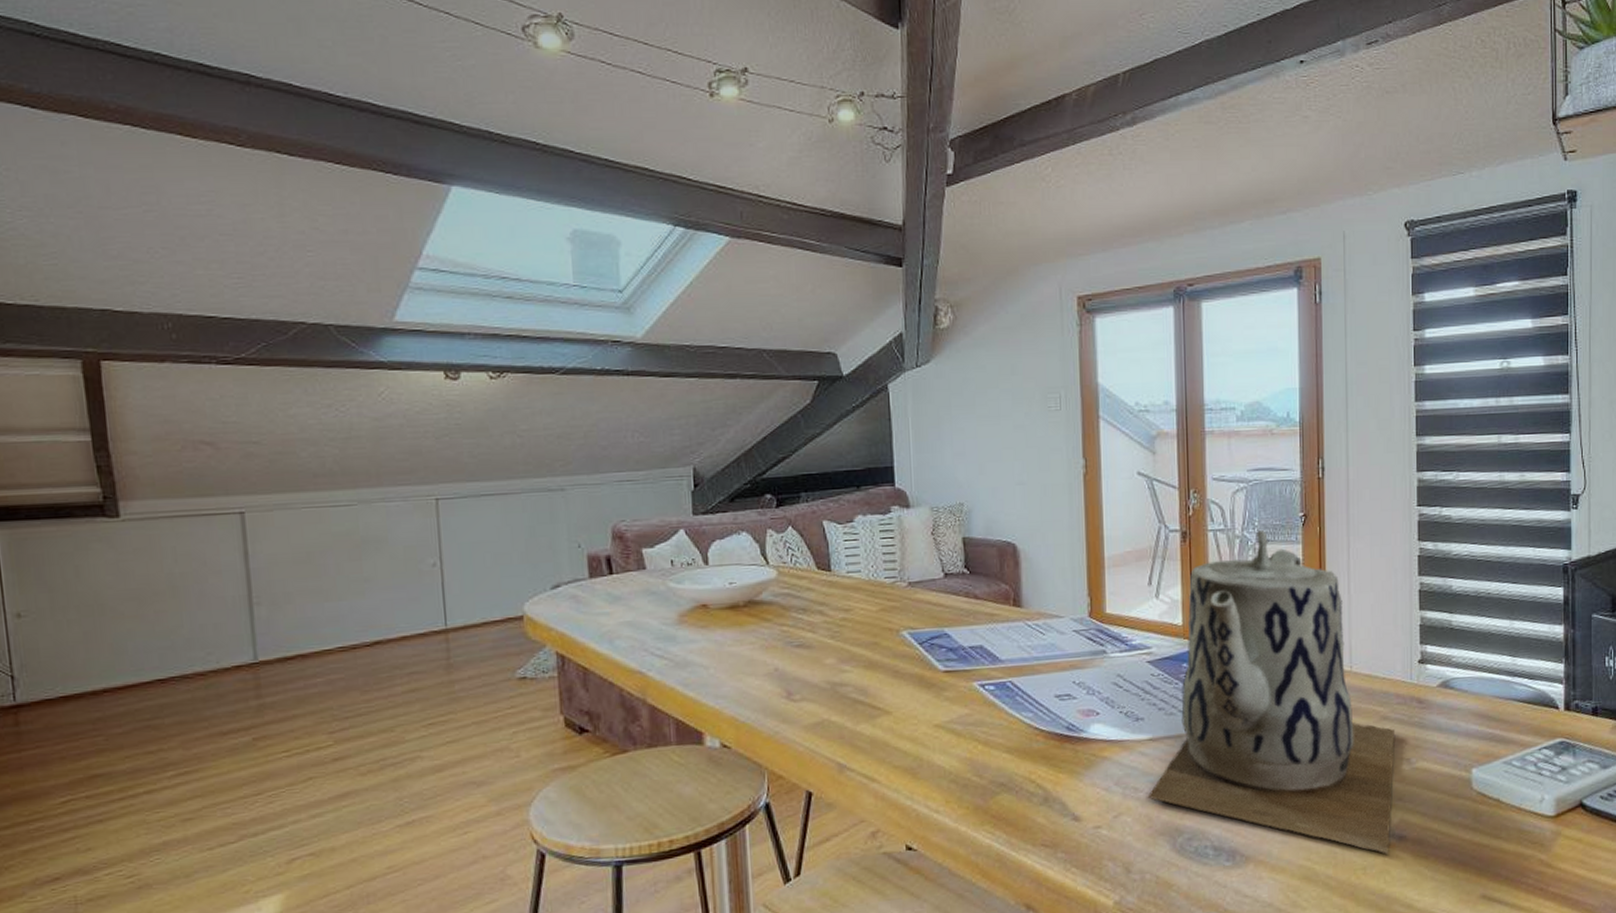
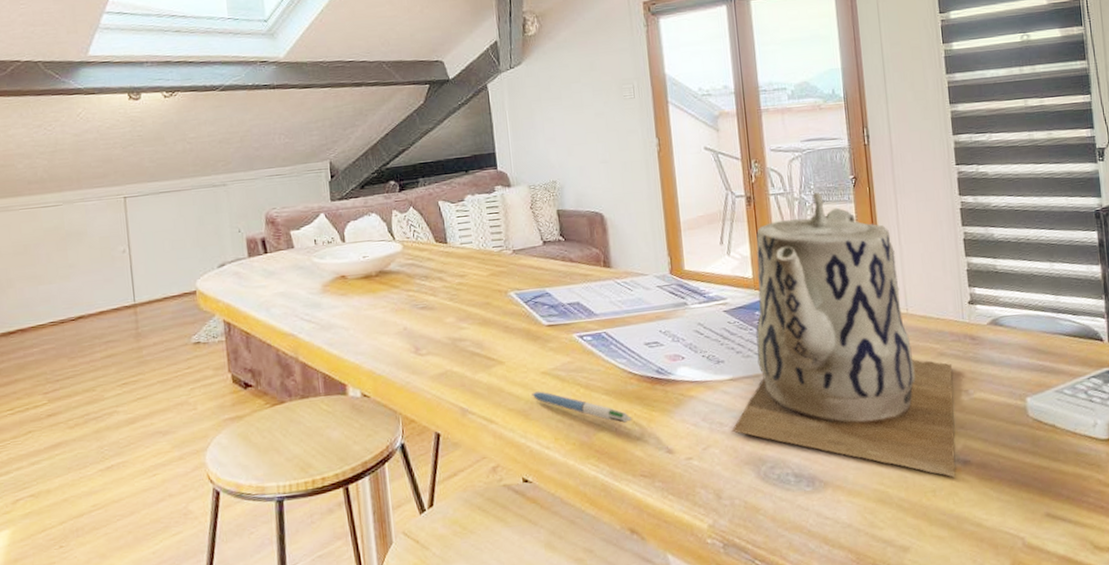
pen: none [922,746,1036,786] -> present [532,391,632,424]

